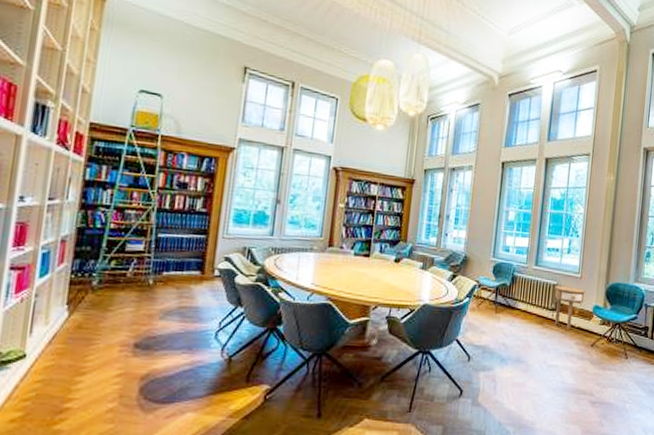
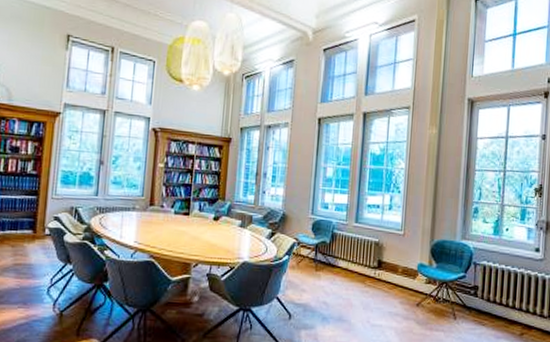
side table: present [555,285,585,330] -> none [376,242,409,289]

